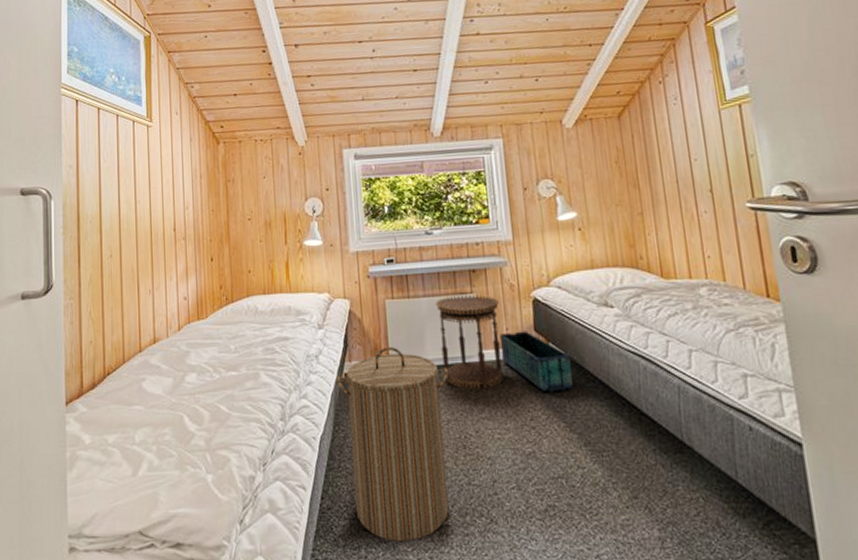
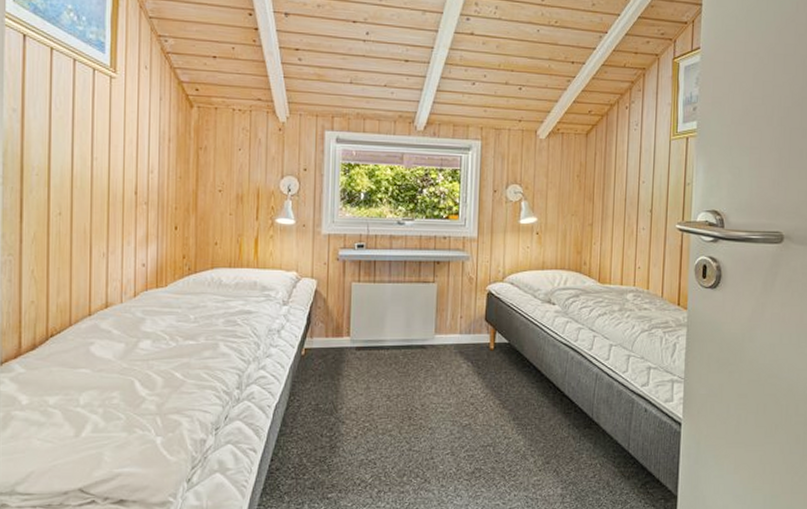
laundry hamper: present [336,346,450,541] -> none [296,326,404,498]
side table: present [435,294,504,389] -> none [399,284,457,369]
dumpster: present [499,331,573,392] -> none [452,320,512,374]

